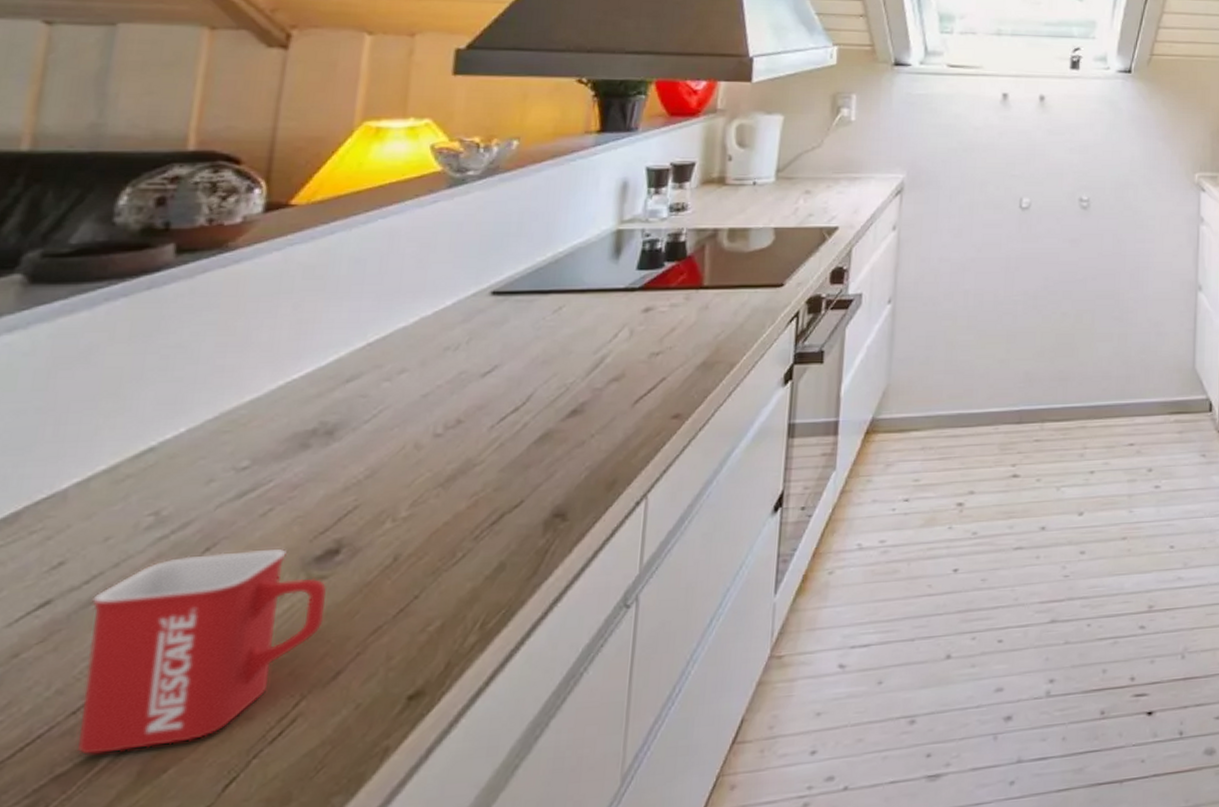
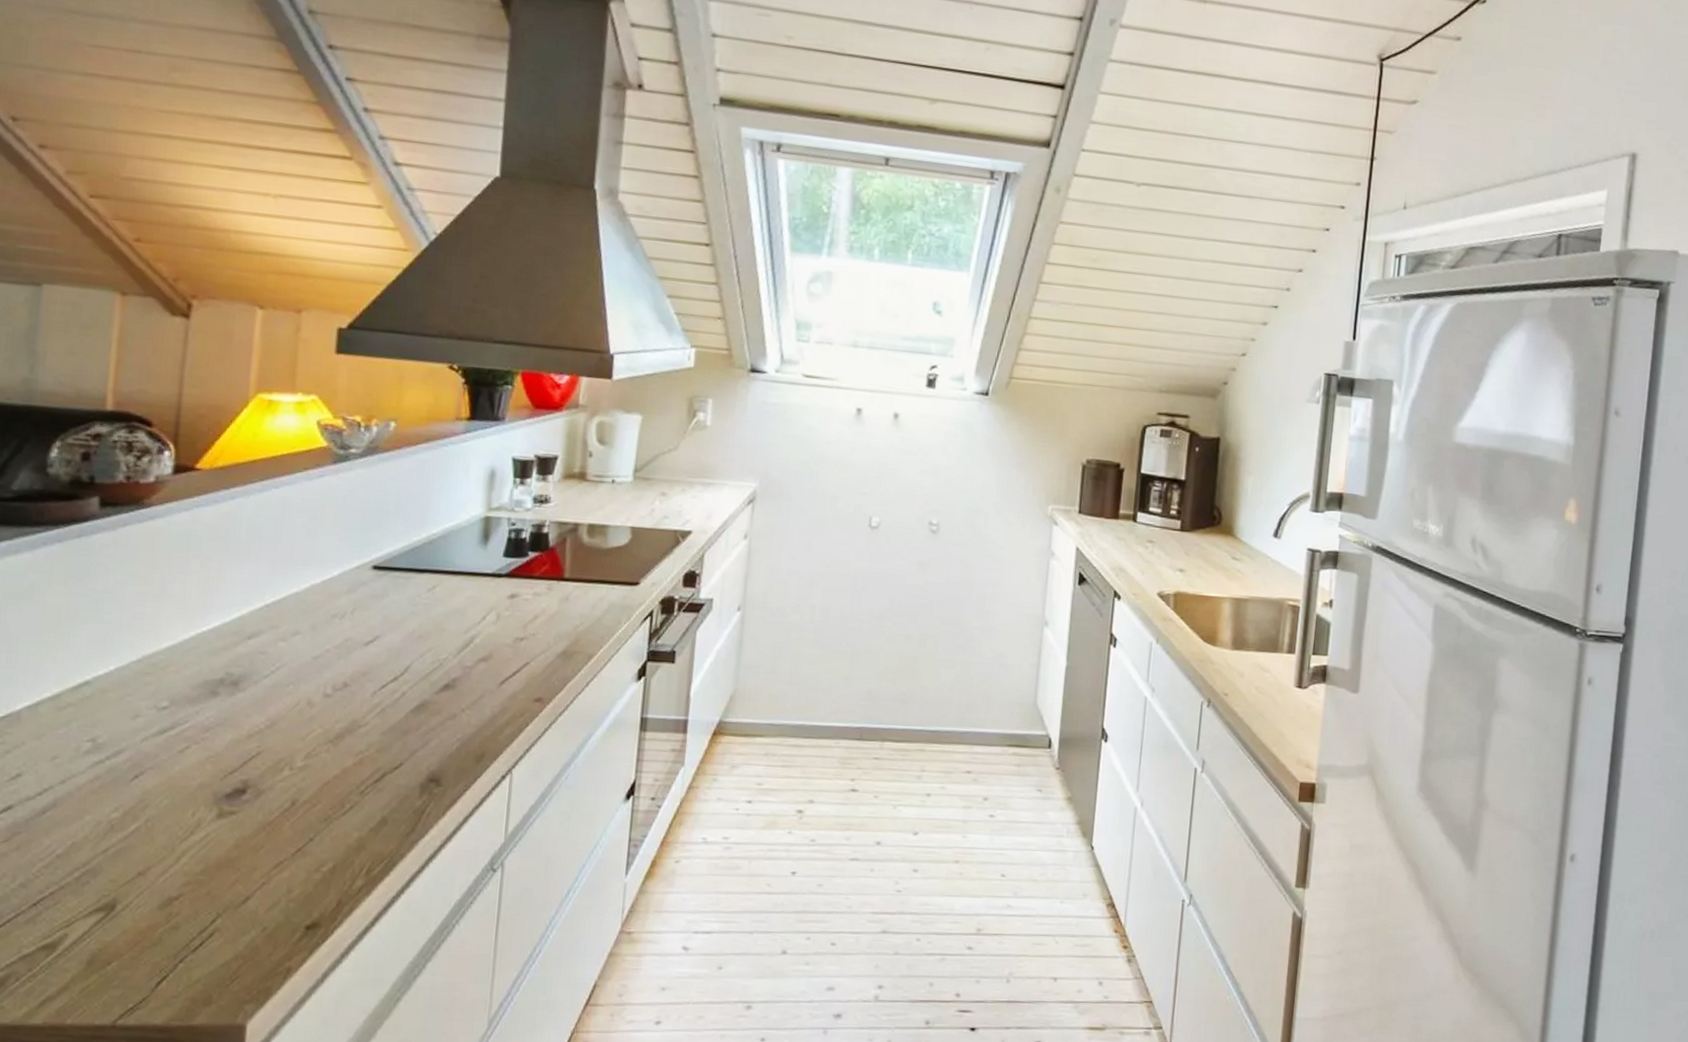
mug: present [78,549,328,755] -> none [39,780,237,942]

